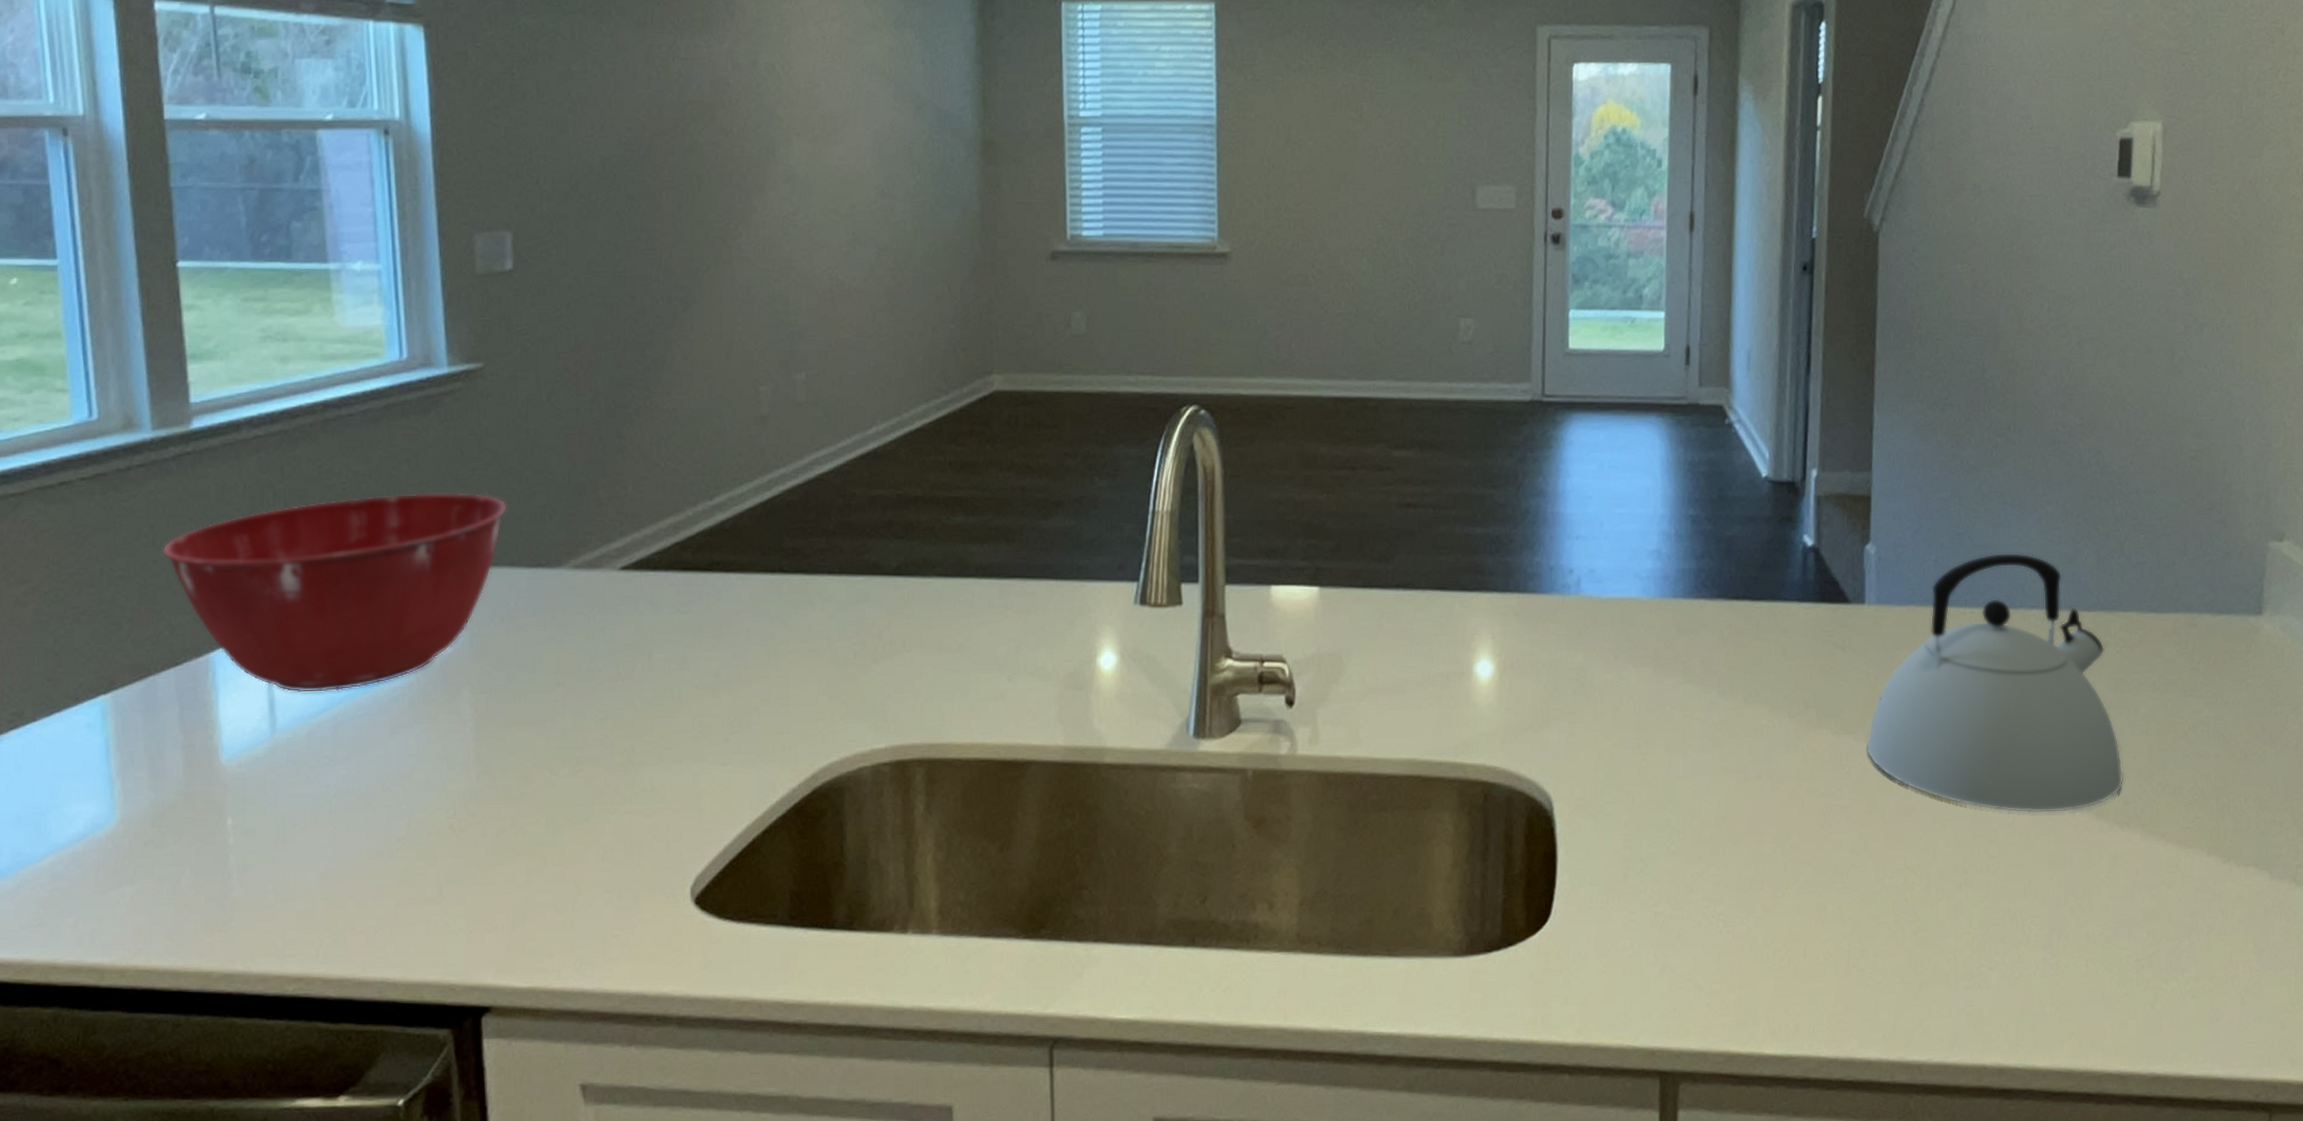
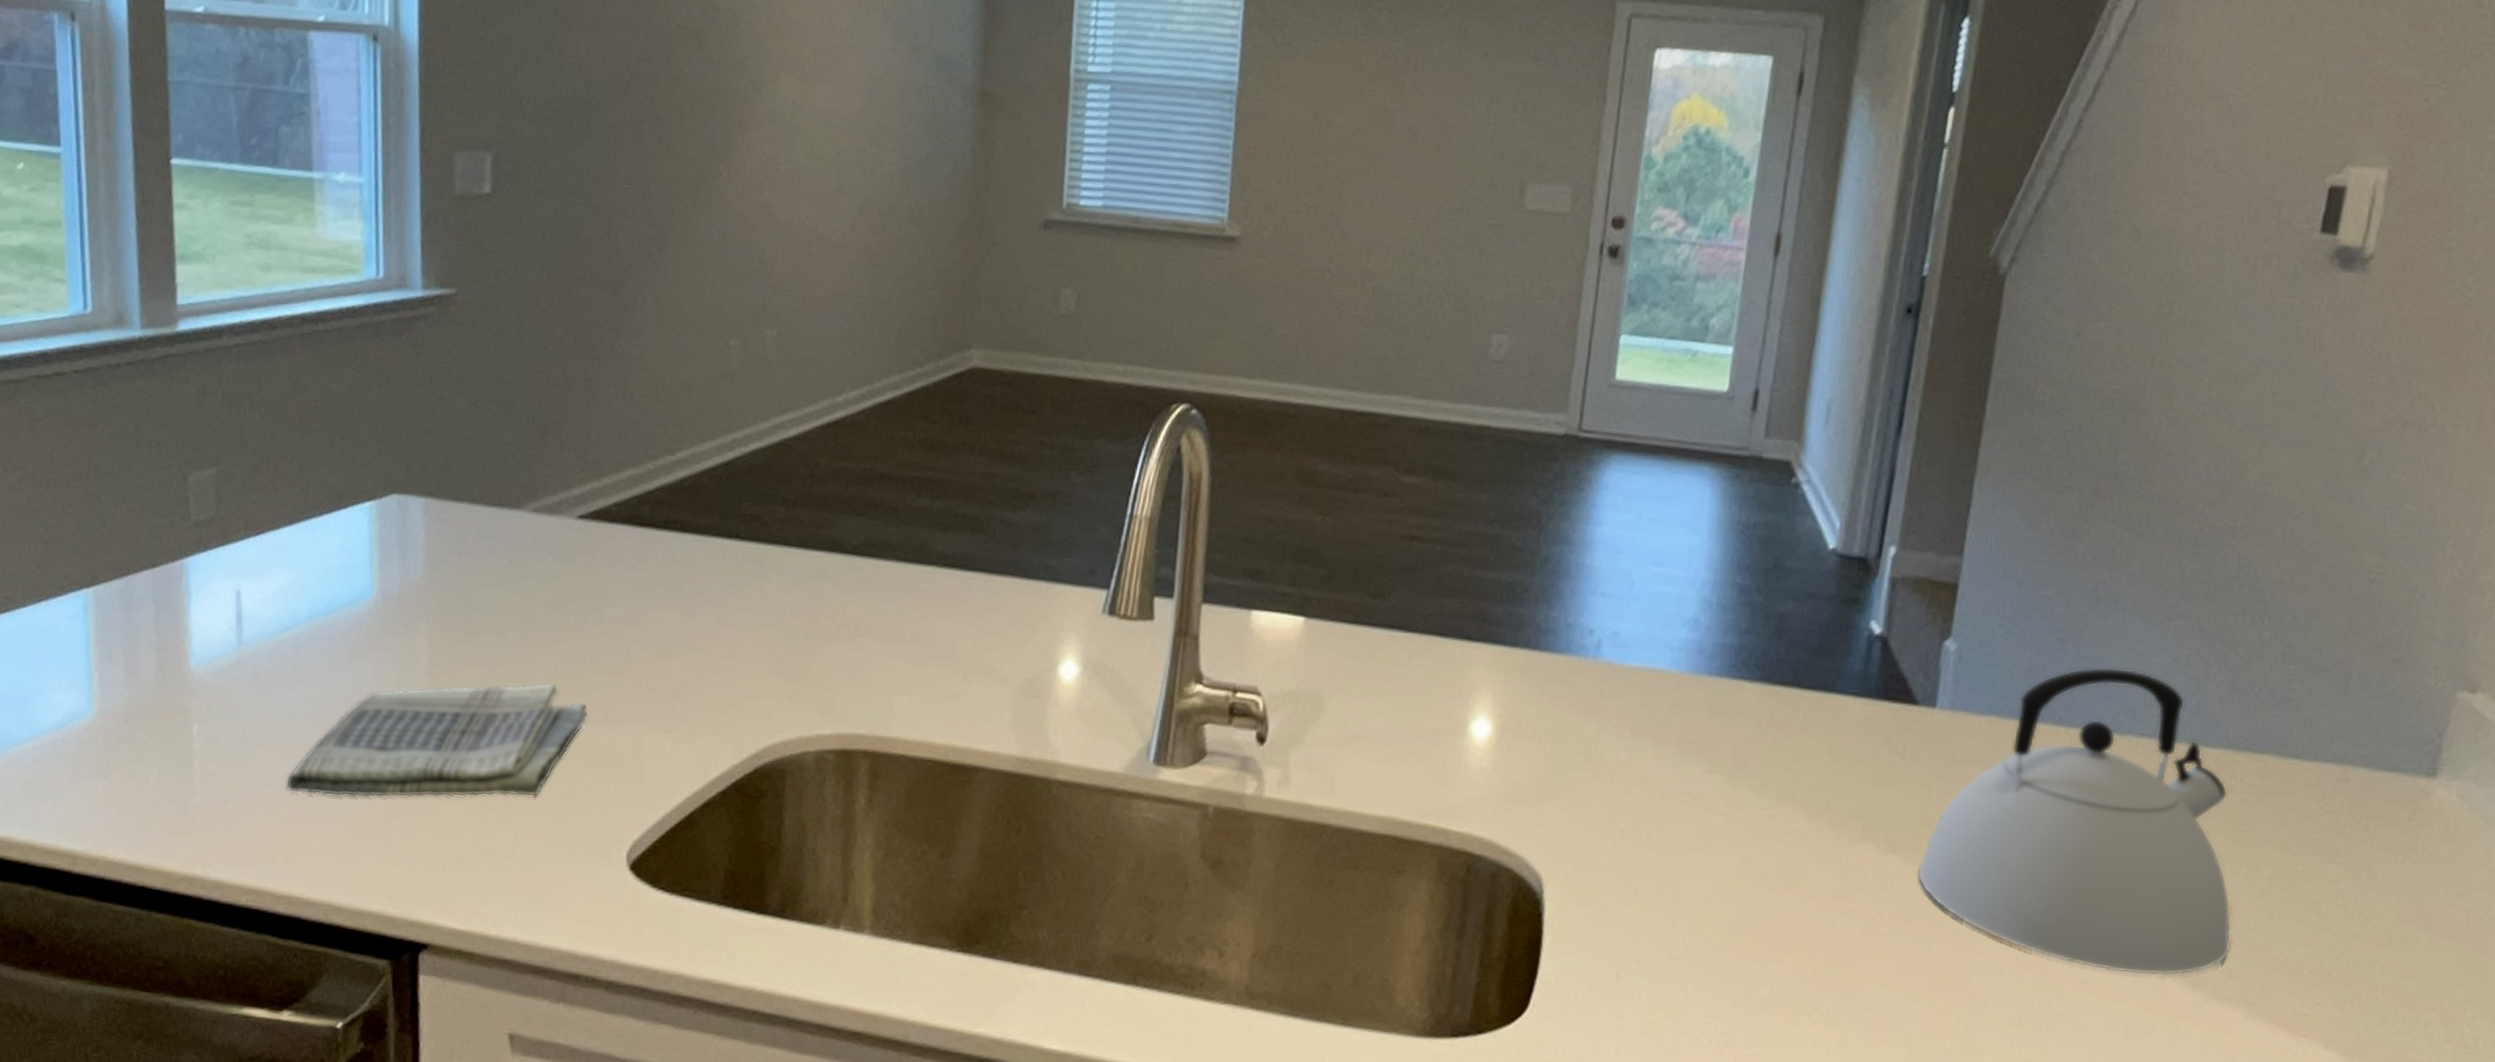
mixing bowl: present [162,492,507,693] -> none [145,416,472,611]
dish towel: none [330,731,642,873] -> present [285,682,588,798]

